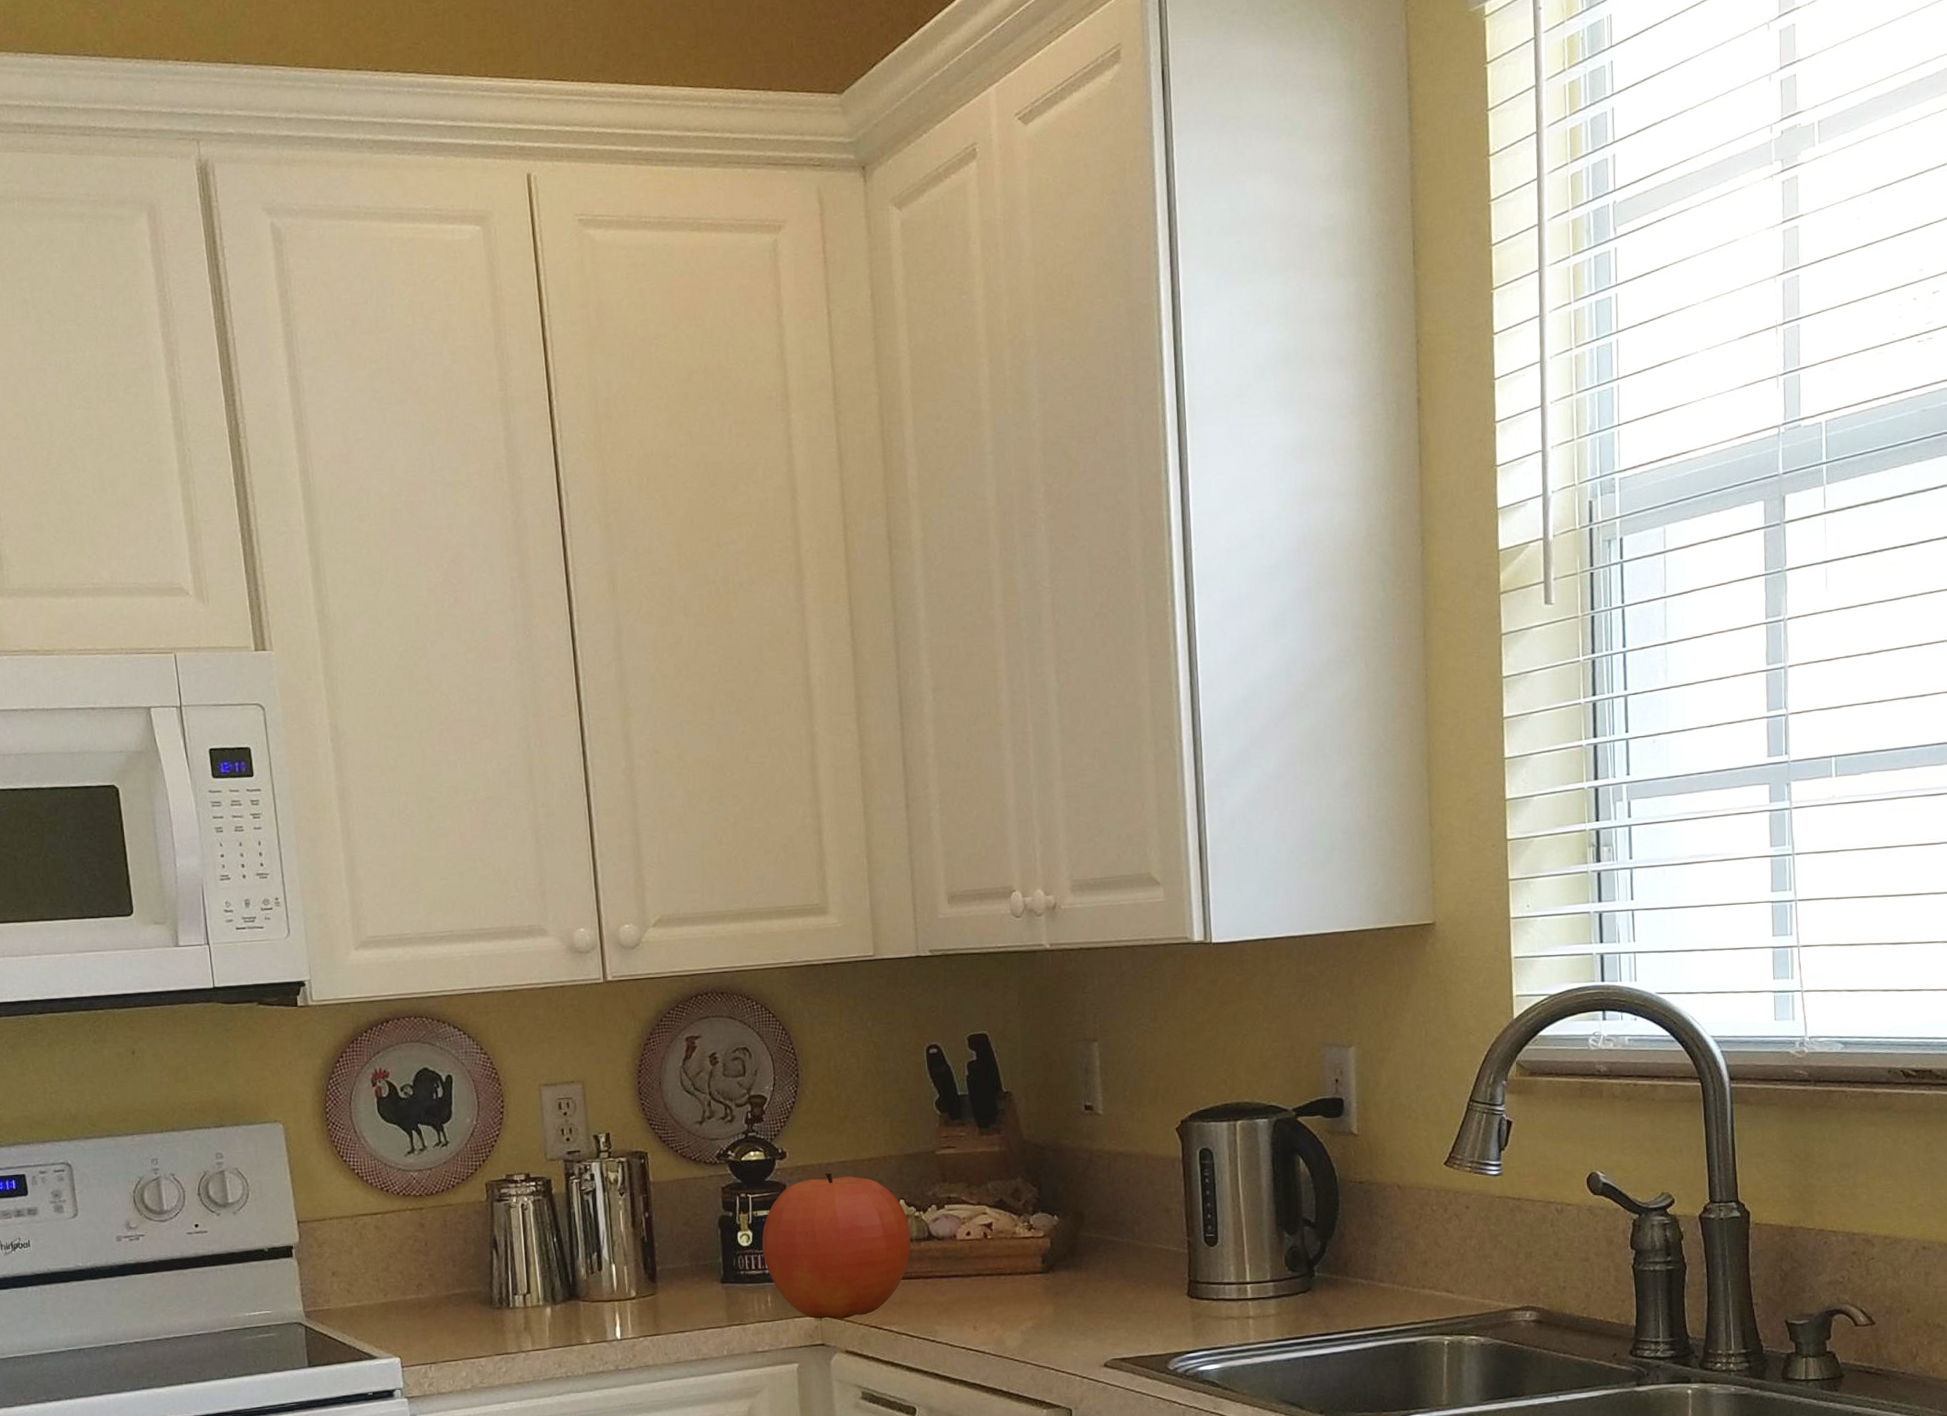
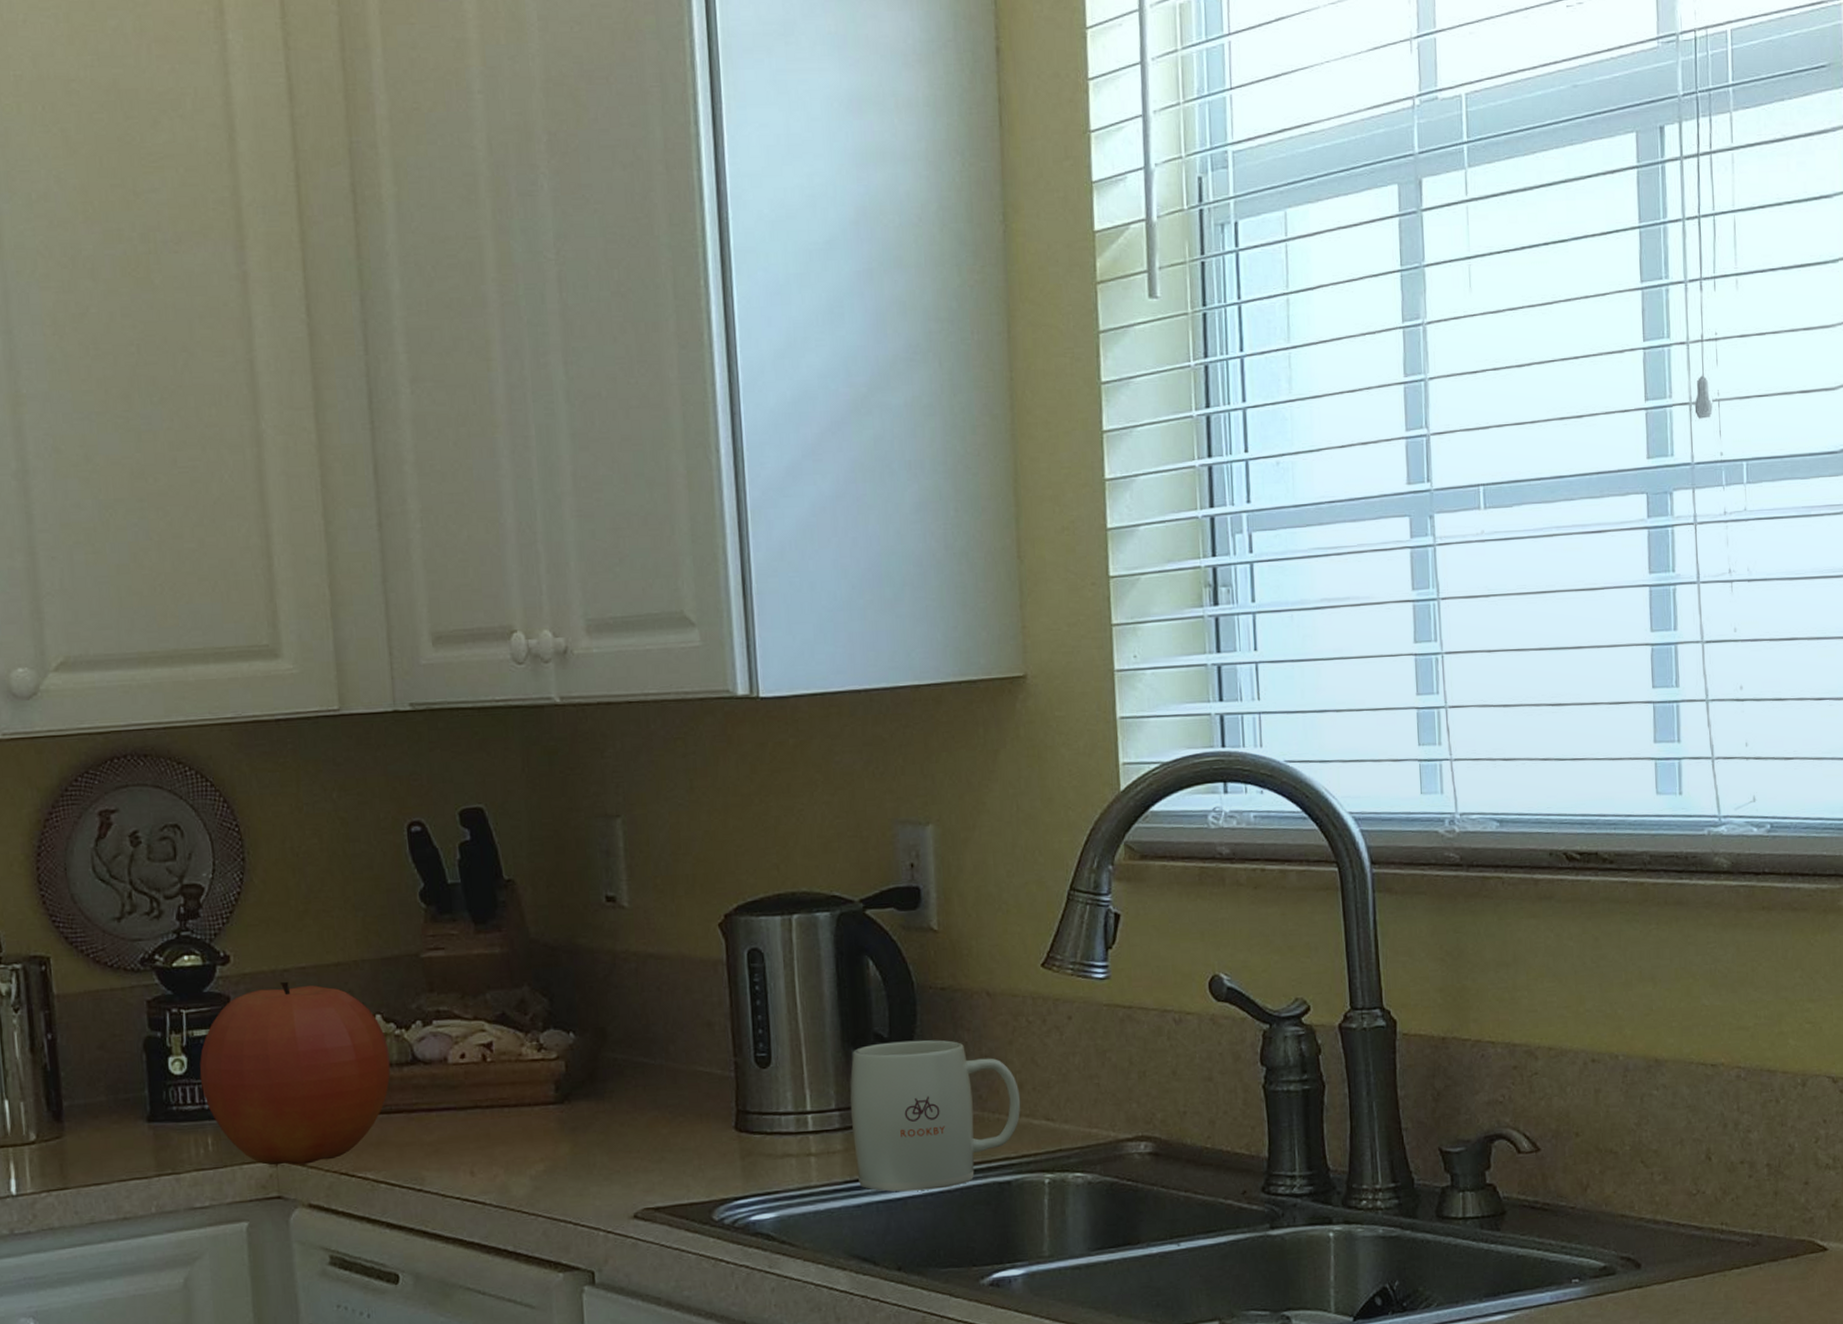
mug: none [1282,1224,1425,1349] -> present [850,1040,1021,1192]

